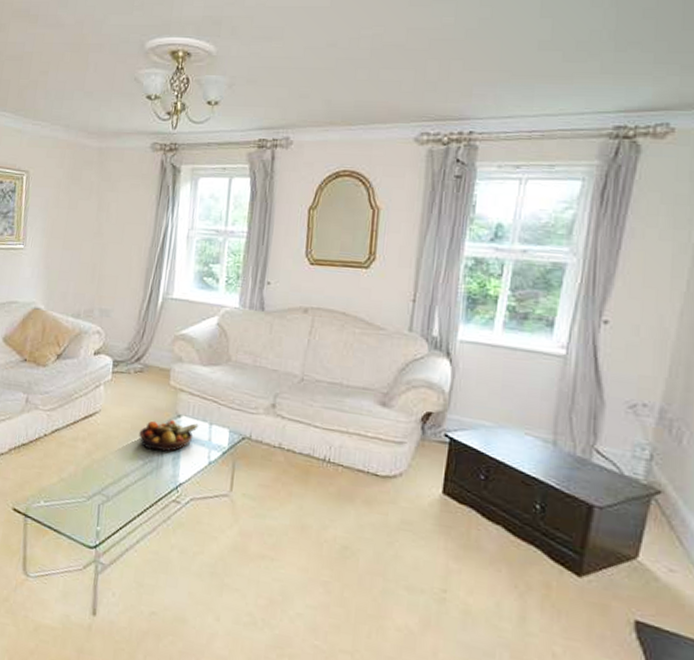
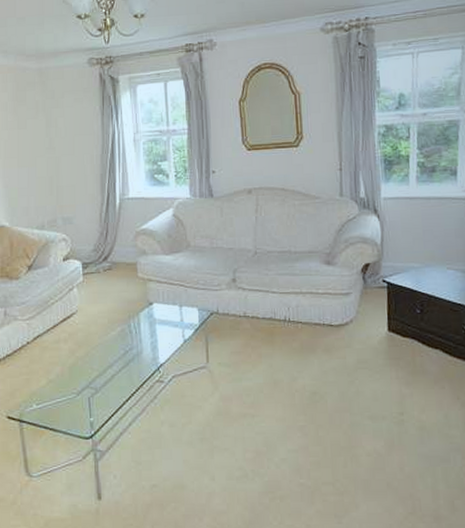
fruit bowl: present [139,420,199,452] -> none [116,308,170,339]

